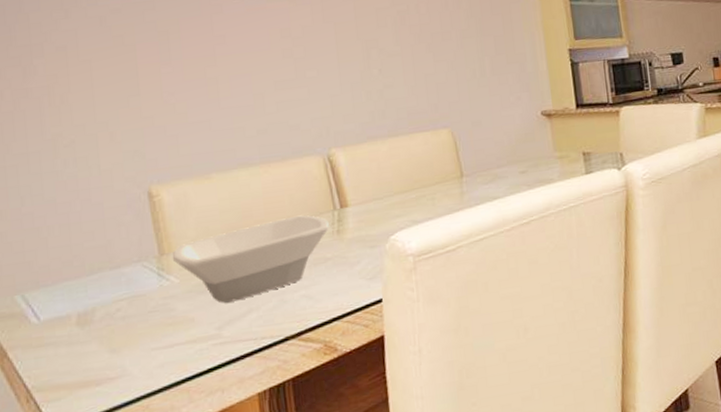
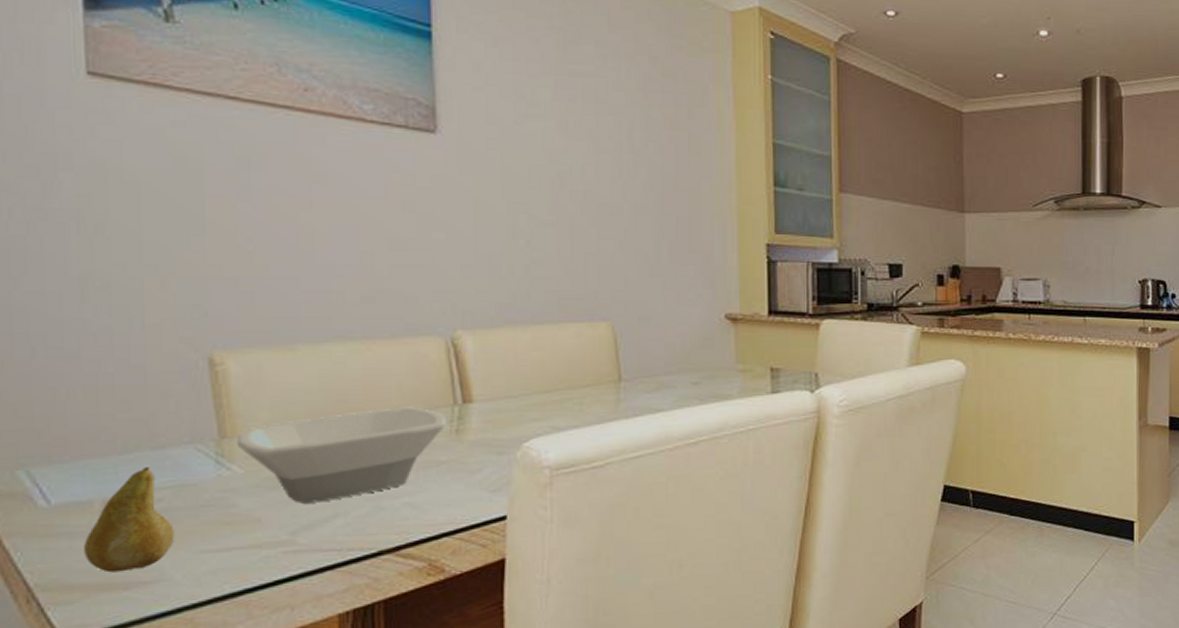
fruit: none [66,284,131,373] -> present [84,467,175,573]

